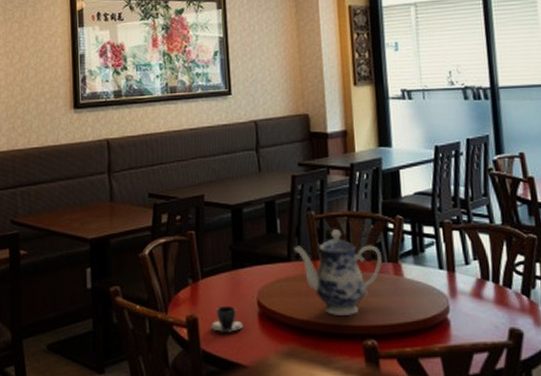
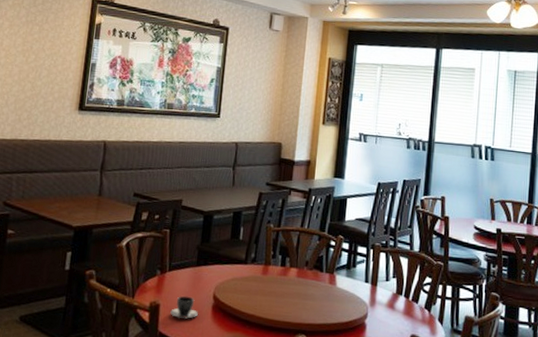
teapot: present [294,228,382,315] -> none [251,240,322,314]

